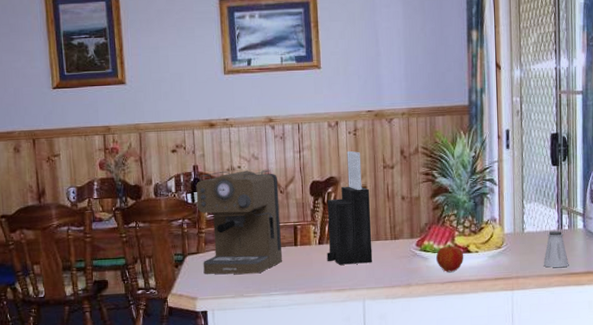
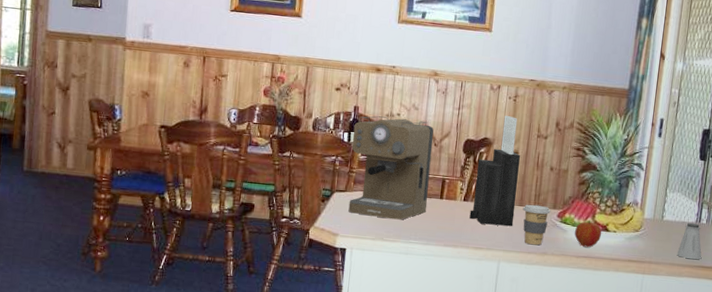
coffee cup: none [380,237,409,278] -> present [522,204,551,245]

